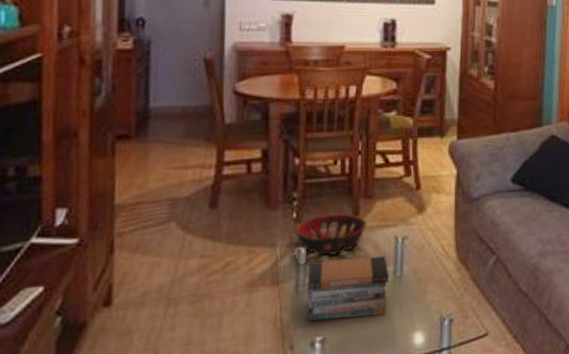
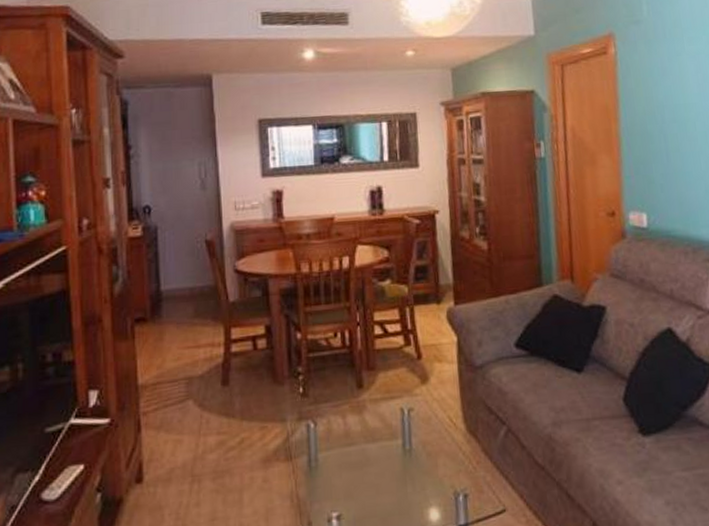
decorative bowl: present [294,214,367,256] -> none [302,387,372,430]
book stack: present [306,256,389,321] -> none [318,429,399,497]

